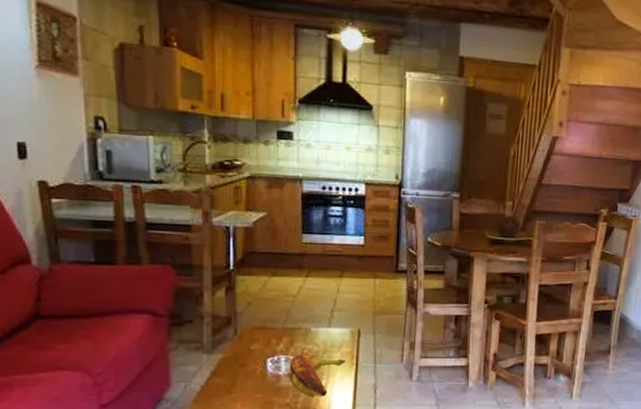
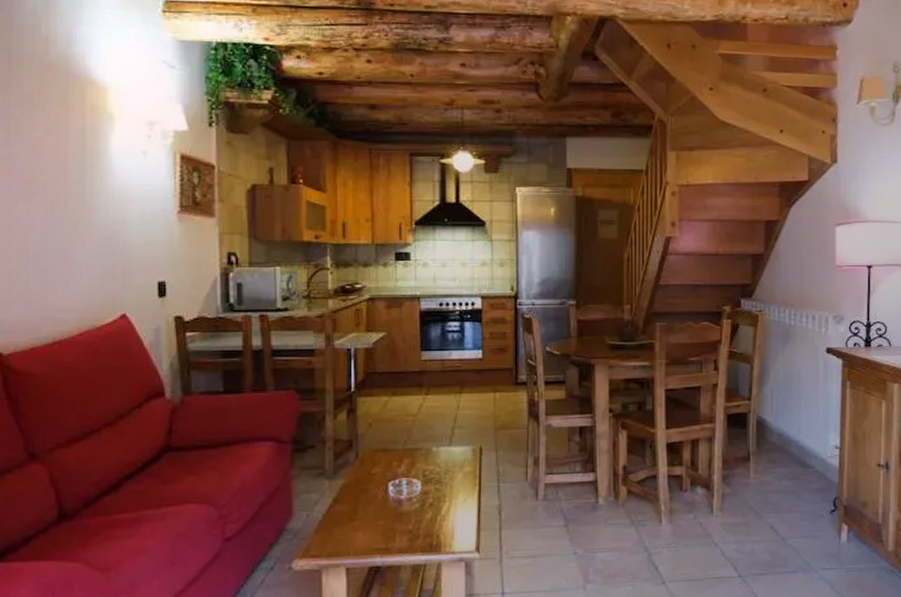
banana: present [289,352,346,397] -> none [411,473,469,522]

